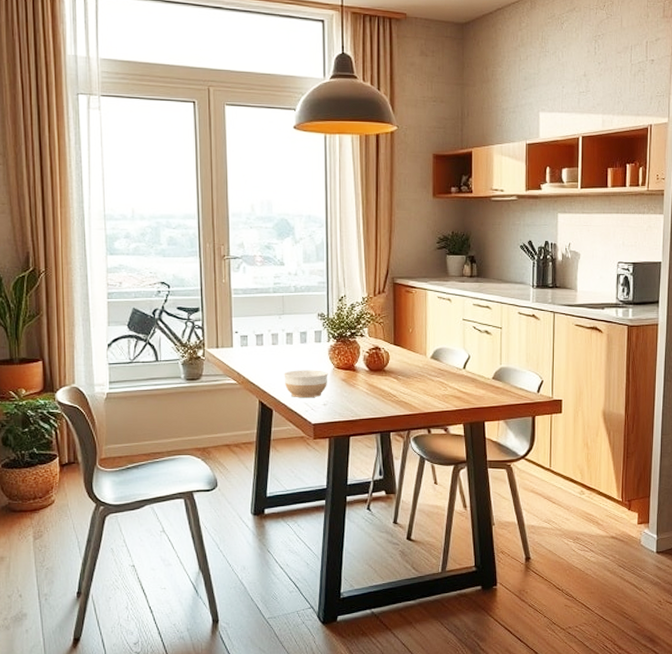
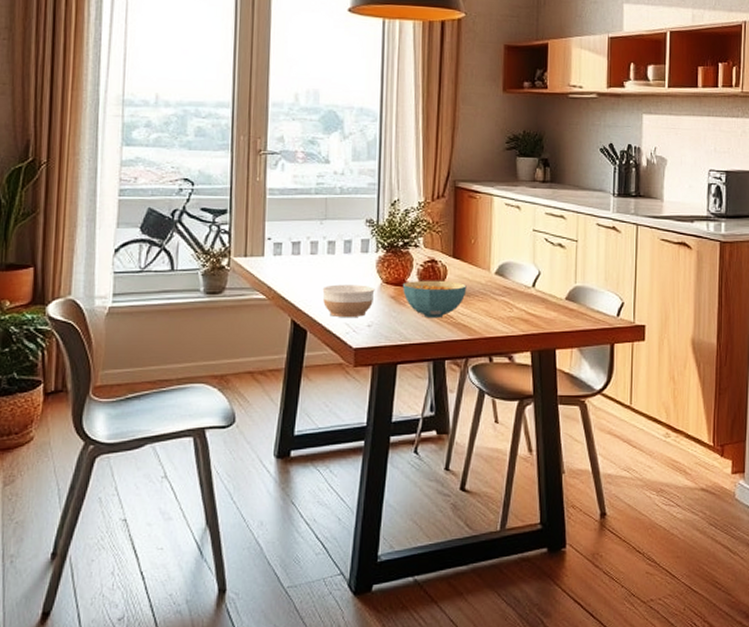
cereal bowl: none [352,364,407,397] -> present [403,280,467,319]

